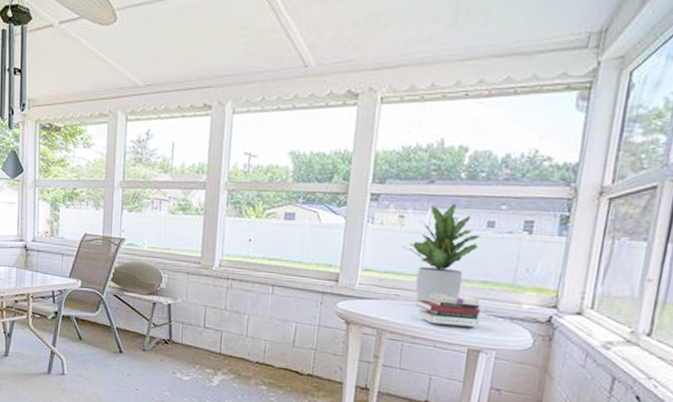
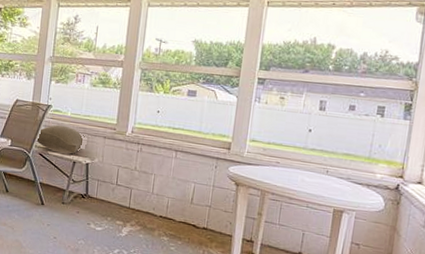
potted plant: present [402,203,480,310] -> none [283,89,344,176]
books: present [416,292,481,329] -> none [293,161,344,193]

